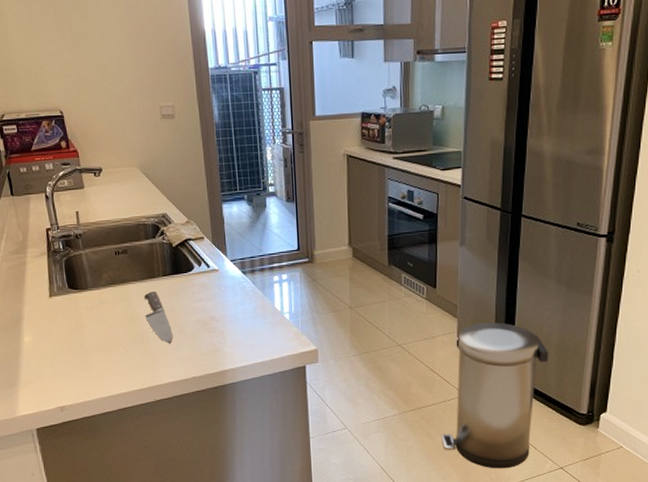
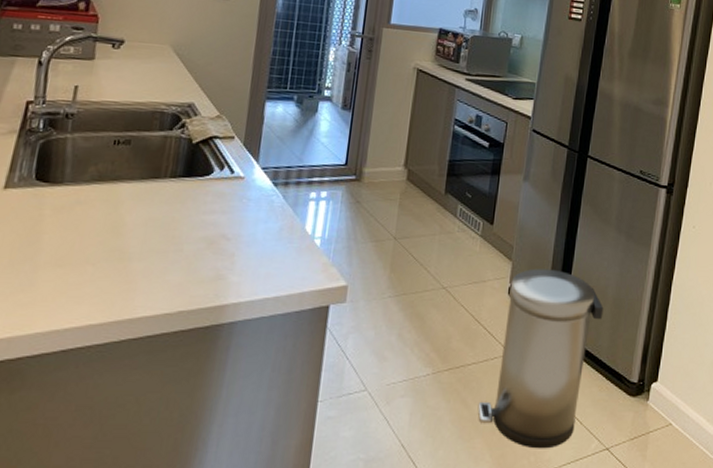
kitchen knife: present [143,291,173,344] -> none [133,194,166,265]

